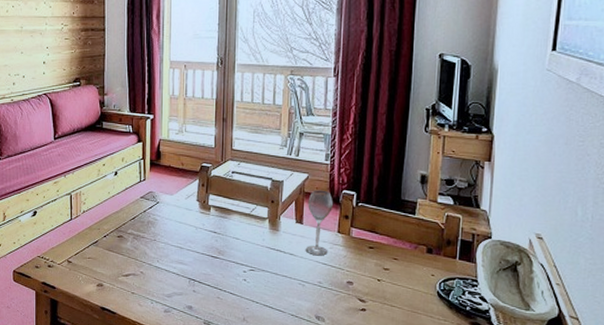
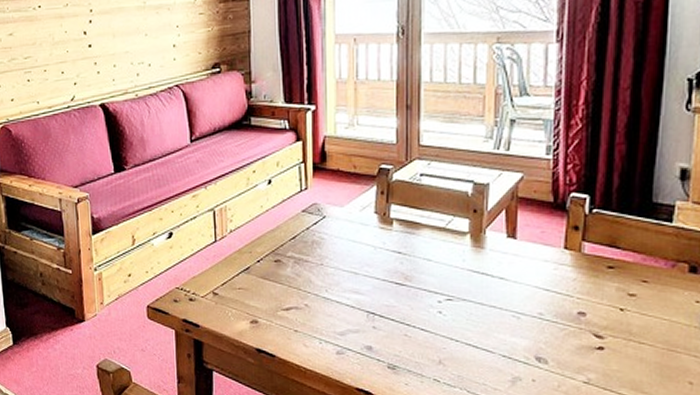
wineglass: present [305,190,333,256] -> none [520,194,557,280]

